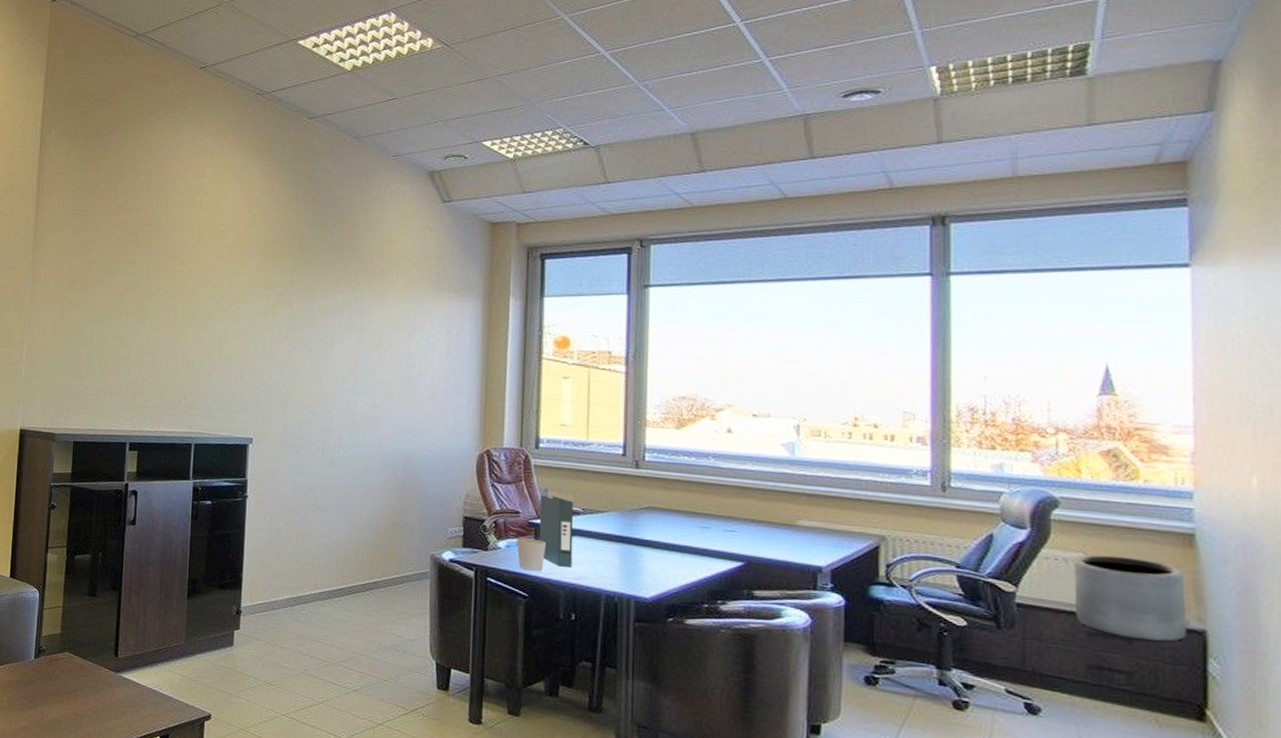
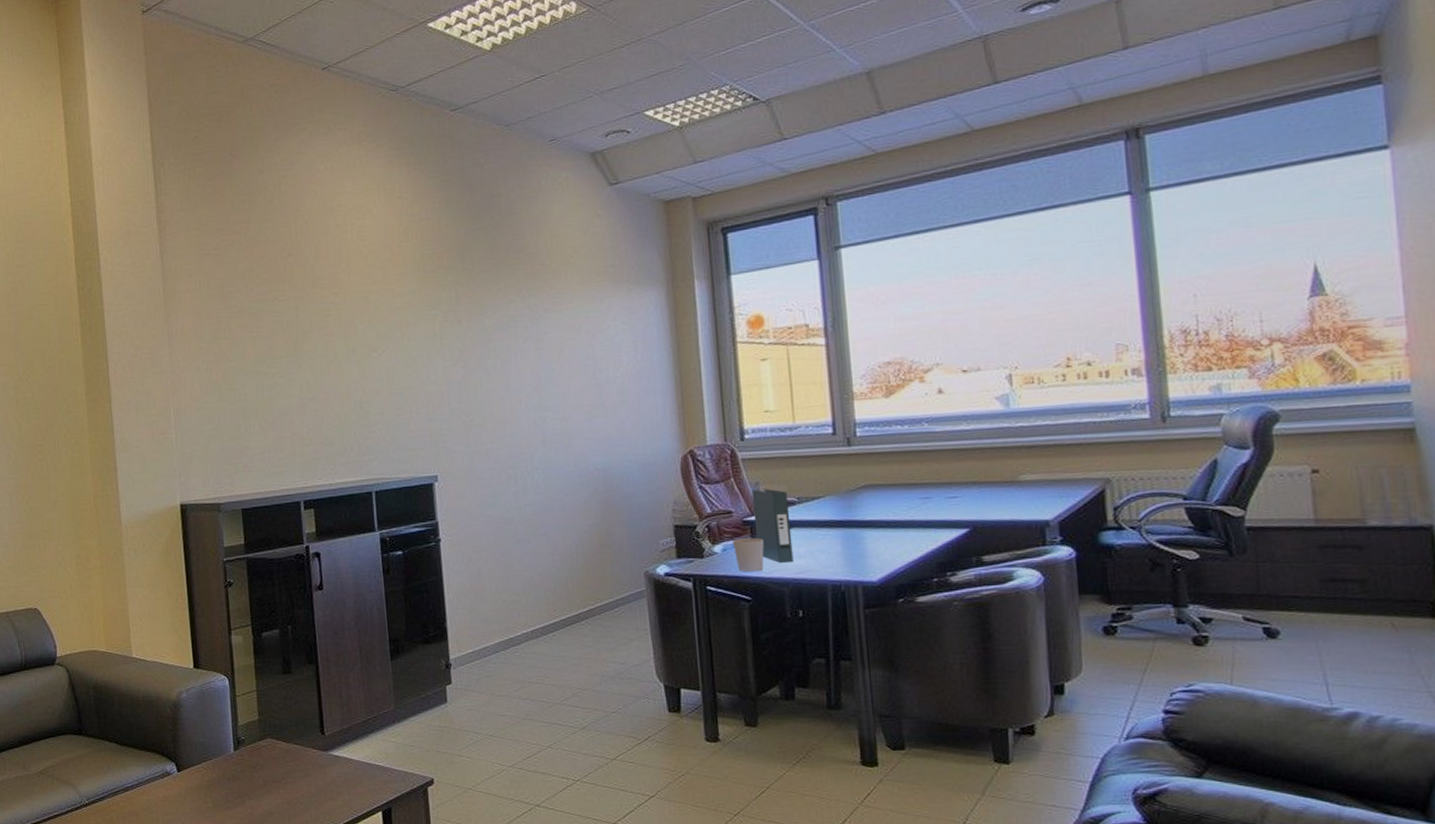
planter: present [1074,554,1187,643] -> none [1299,461,1416,547]

